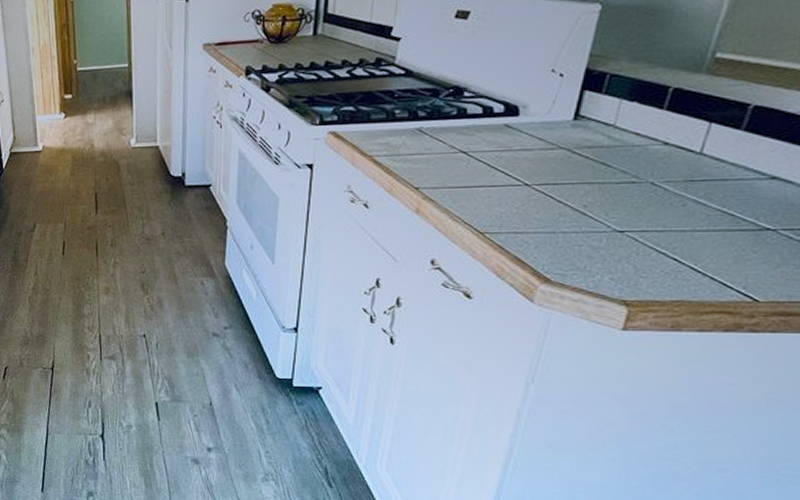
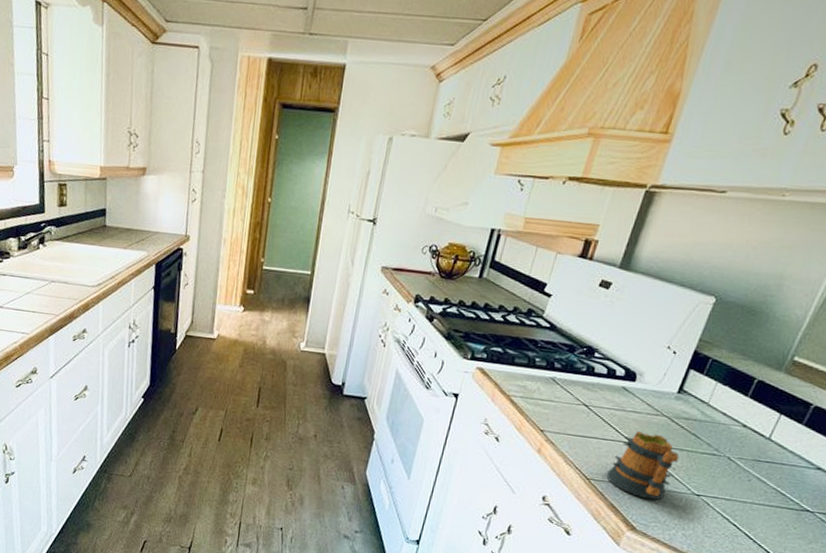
mug: none [504,171,589,245] -> present [606,431,679,500]

